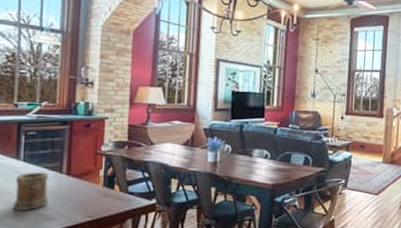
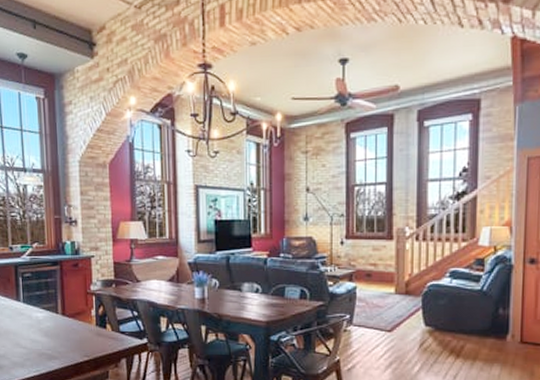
mug: present [13,171,49,211] -> none [19,312,50,351]

